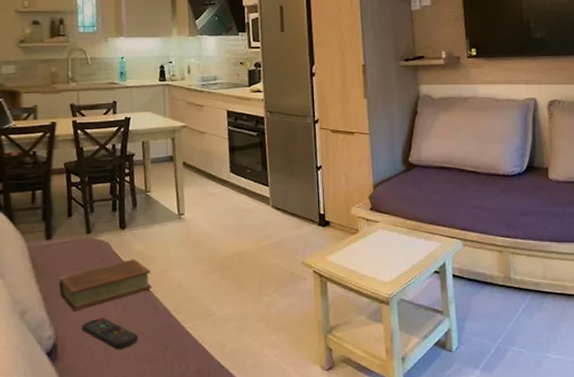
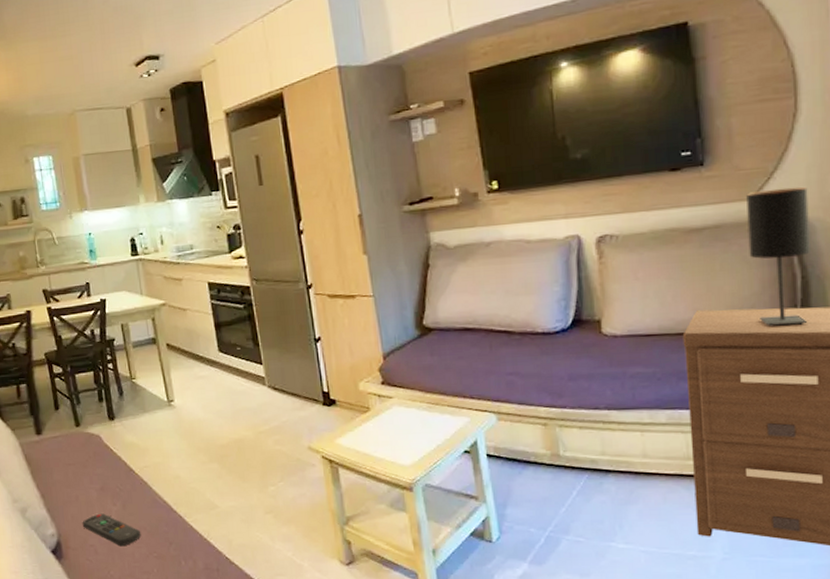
book: present [58,258,152,311] -> none [53,450,149,508]

